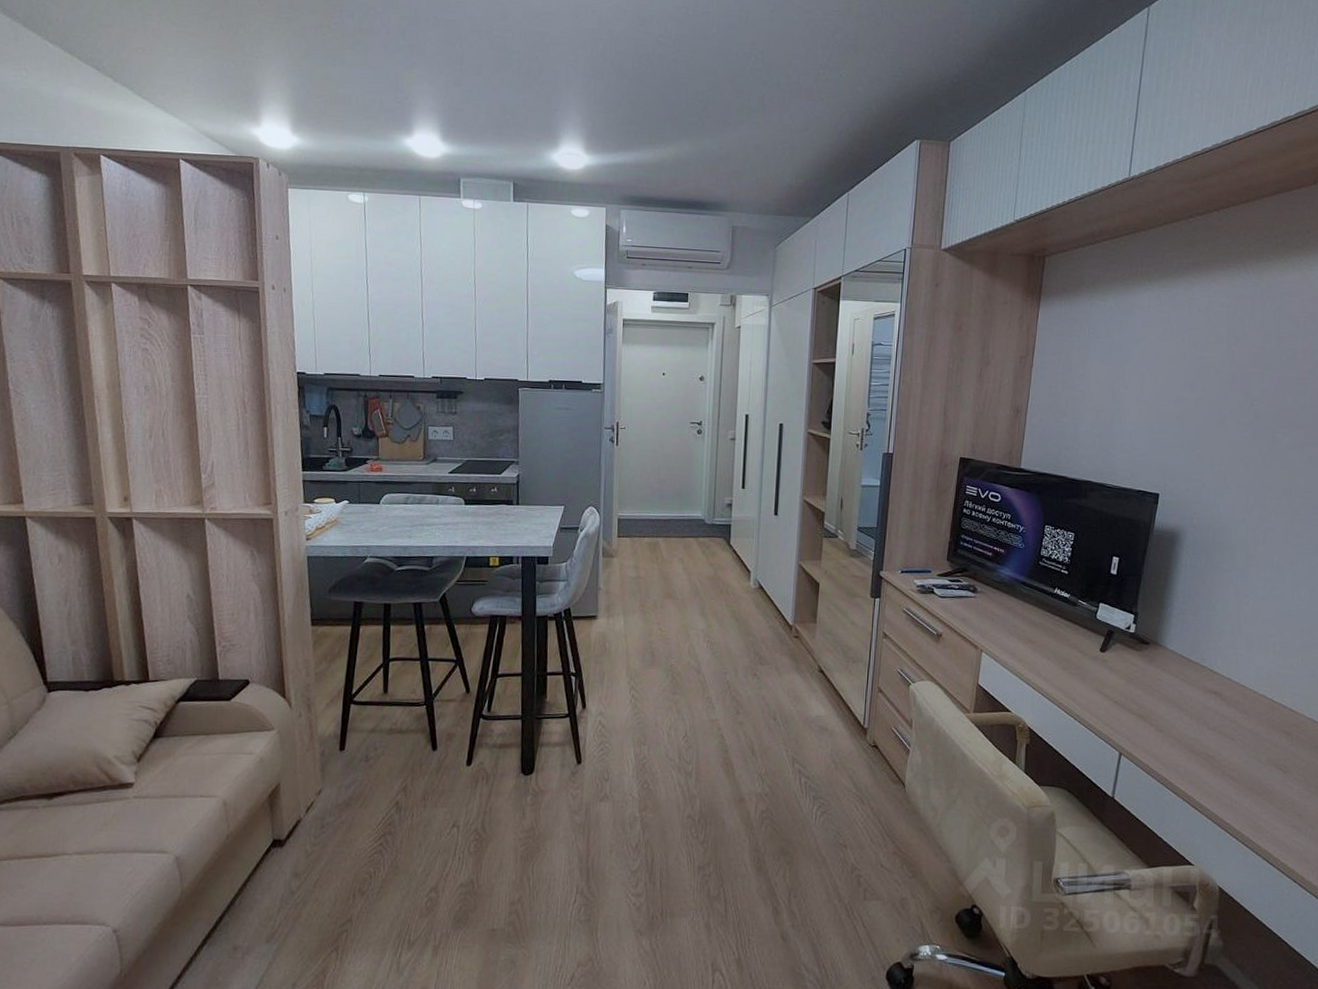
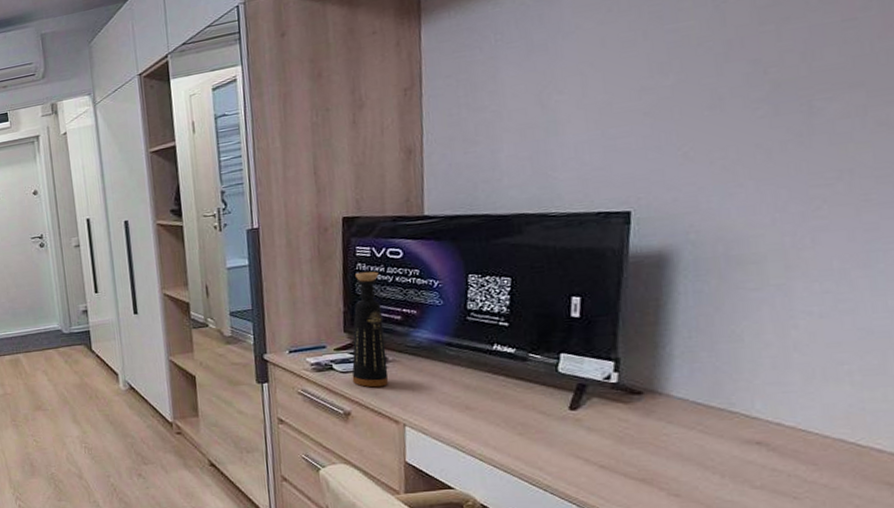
bottle: none [947,508,981,614] -> present [351,271,389,388]

